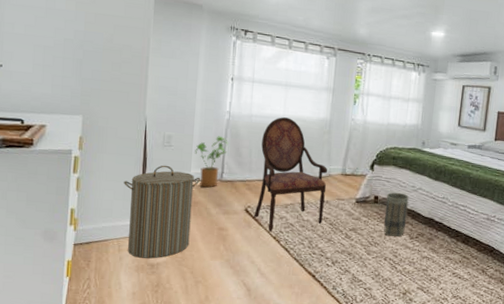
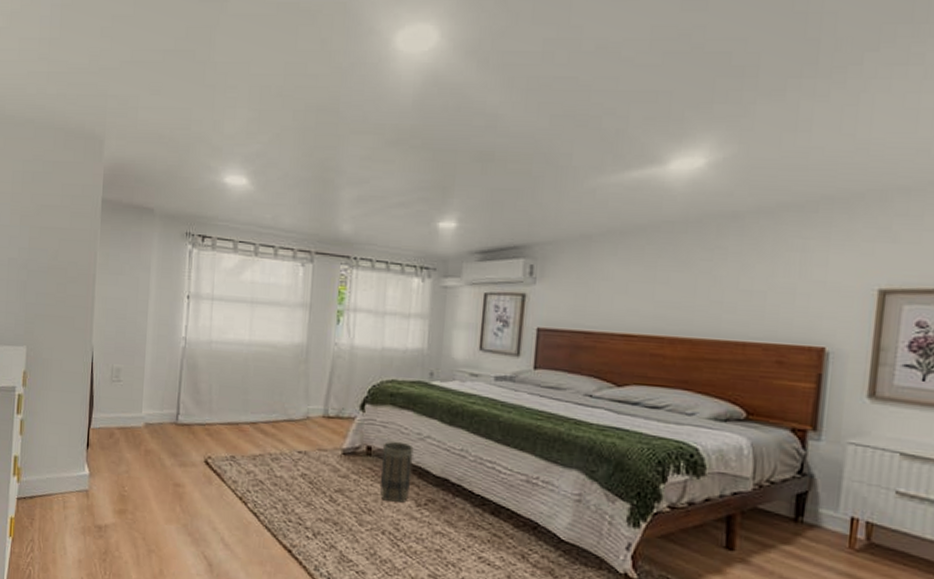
laundry hamper: present [124,165,201,259] -> none [69,404,154,520]
house plant: present [195,136,228,188] -> none [146,368,184,433]
armchair: present [254,117,328,232] -> none [215,343,306,490]

